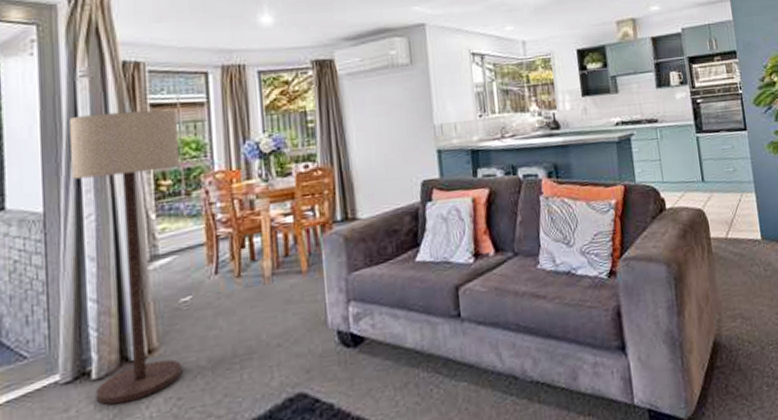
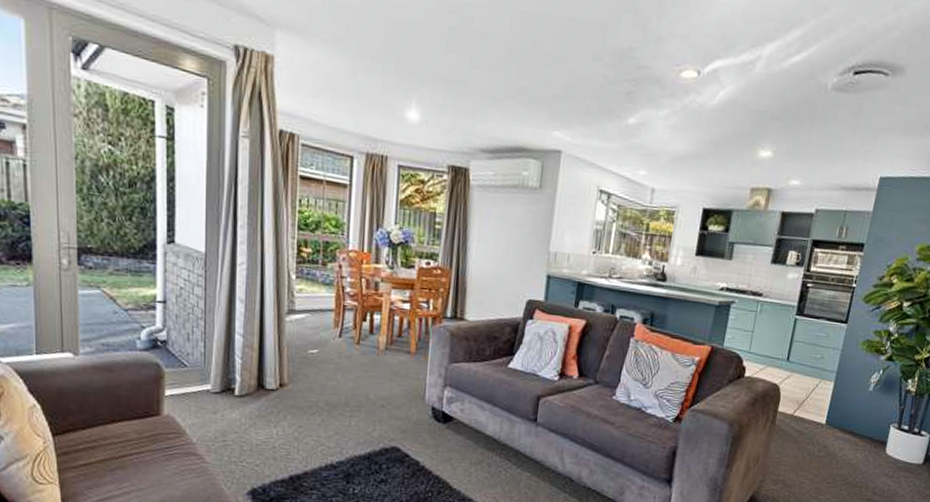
floor lamp: present [70,110,182,406] -> none [230,173,322,420]

